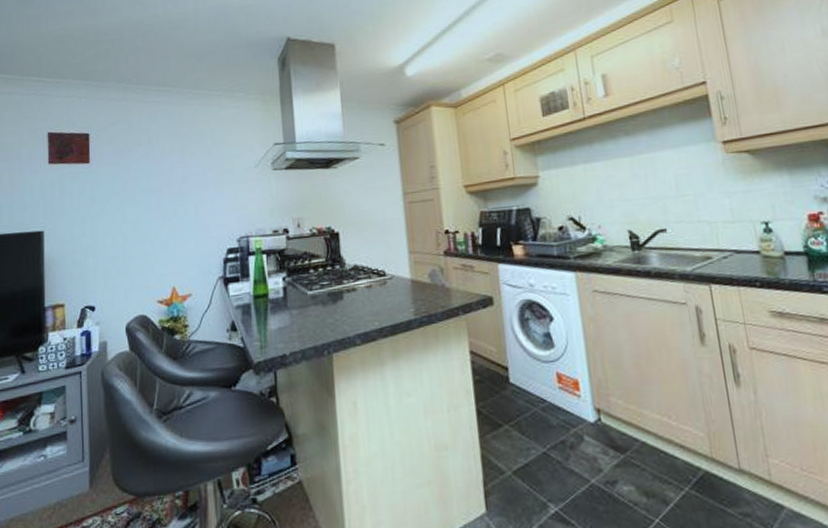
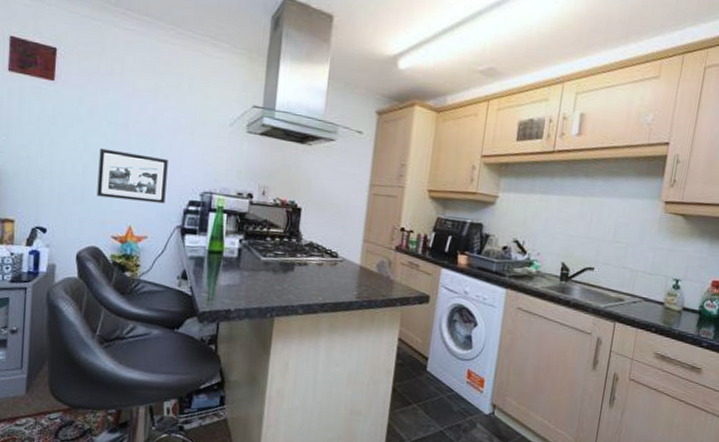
picture frame: none [137,212,204,264] -> present [97,148,168,204]

